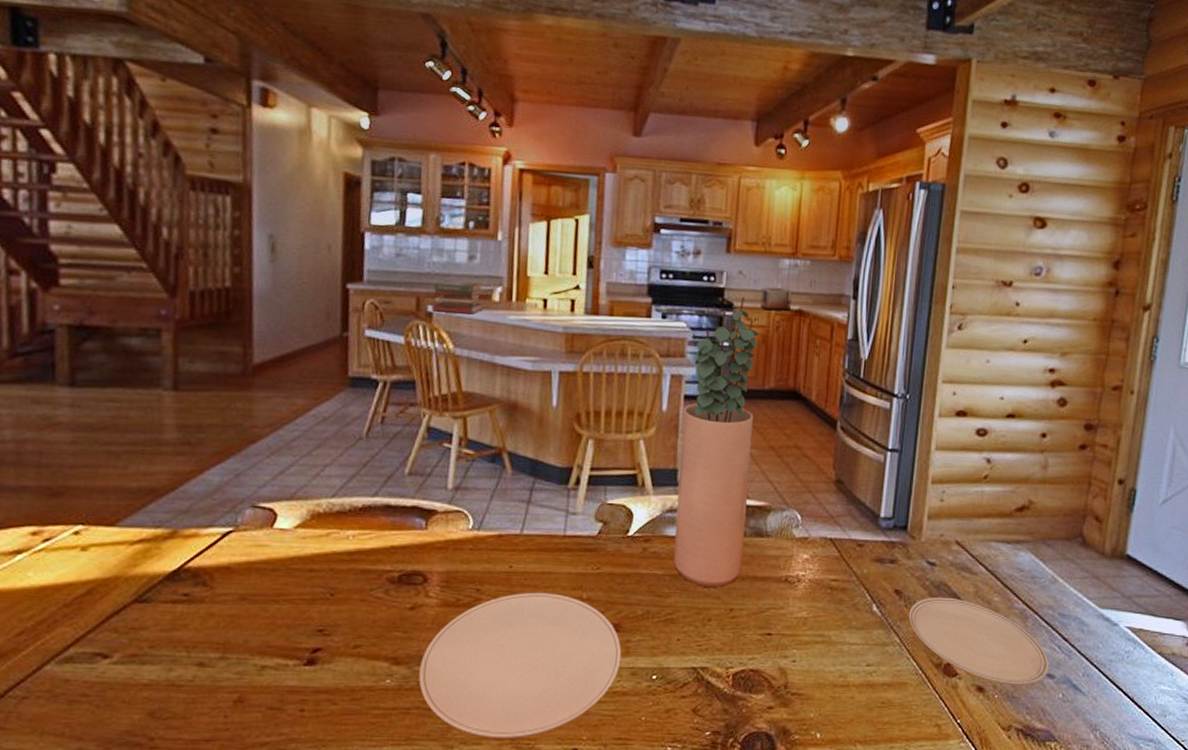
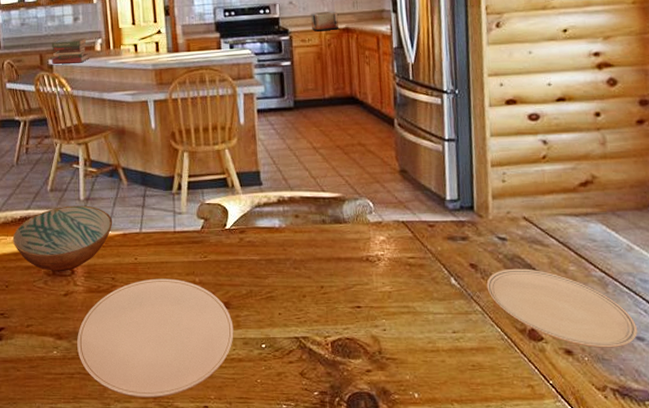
bowl: none [348,495,487,579] -> present [12,205,113,272]
vase: present [673,296,759,587] -> none [258,22,326,268]

